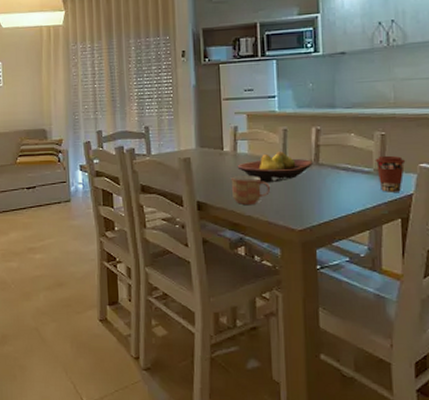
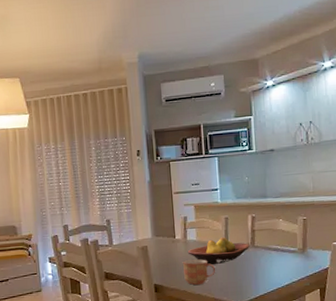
coffee cup: present [375,155,406,192] -> none [299,236,323,267]

